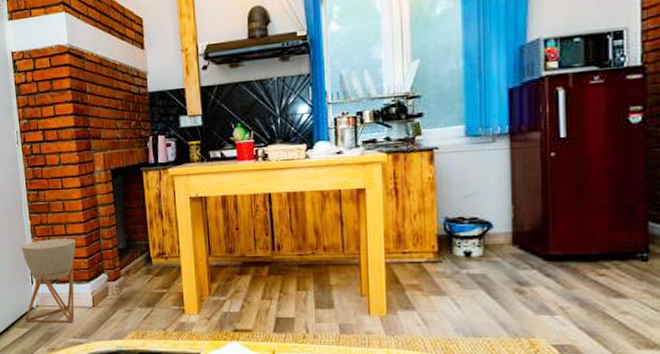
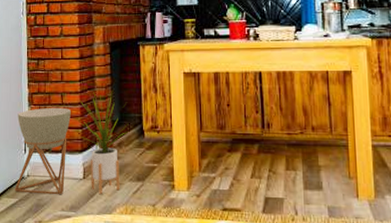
house plant: none [82,219,136,322] -> present [76,91,129,195]

